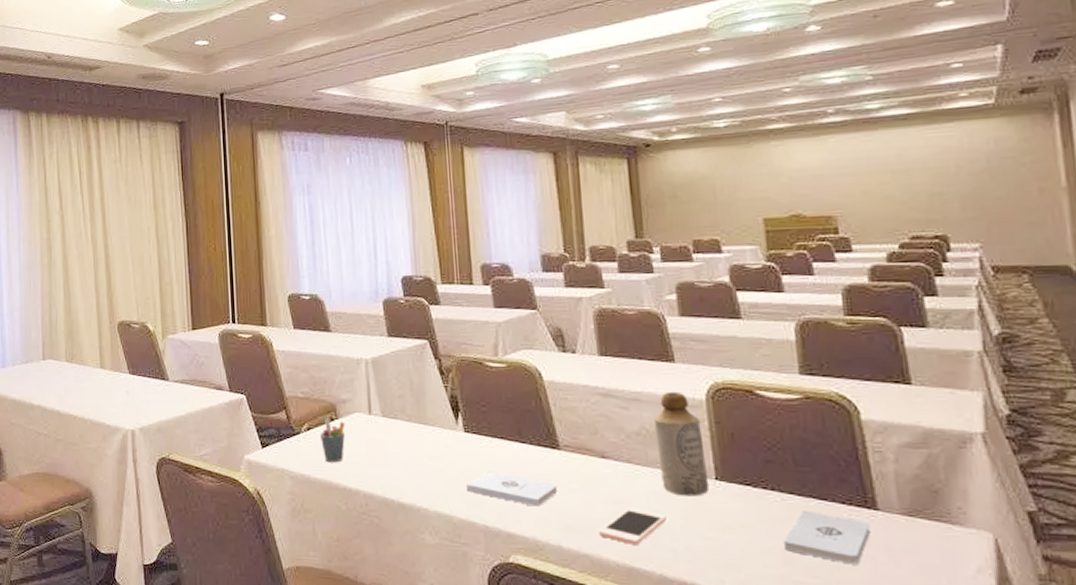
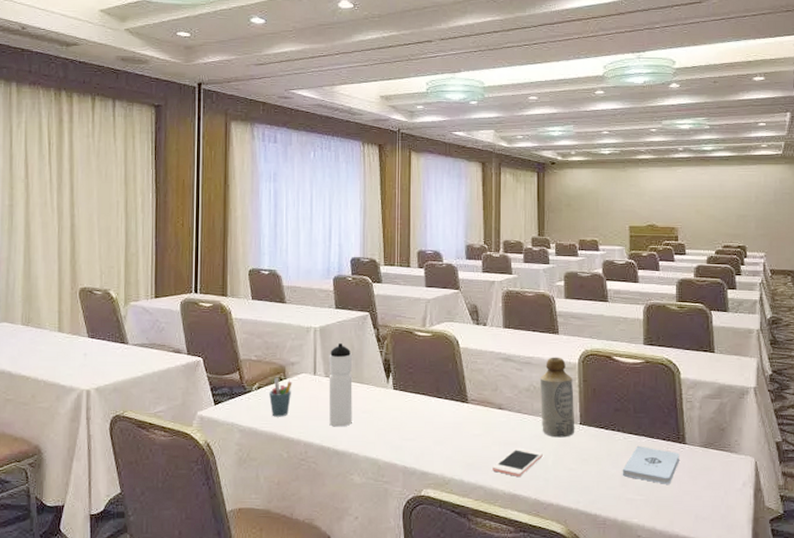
water bottle: none [384,377,418,476] -> present [328,343,353,427]
notepad: present [466,471,558,507] -> none [392,421,464,449]

